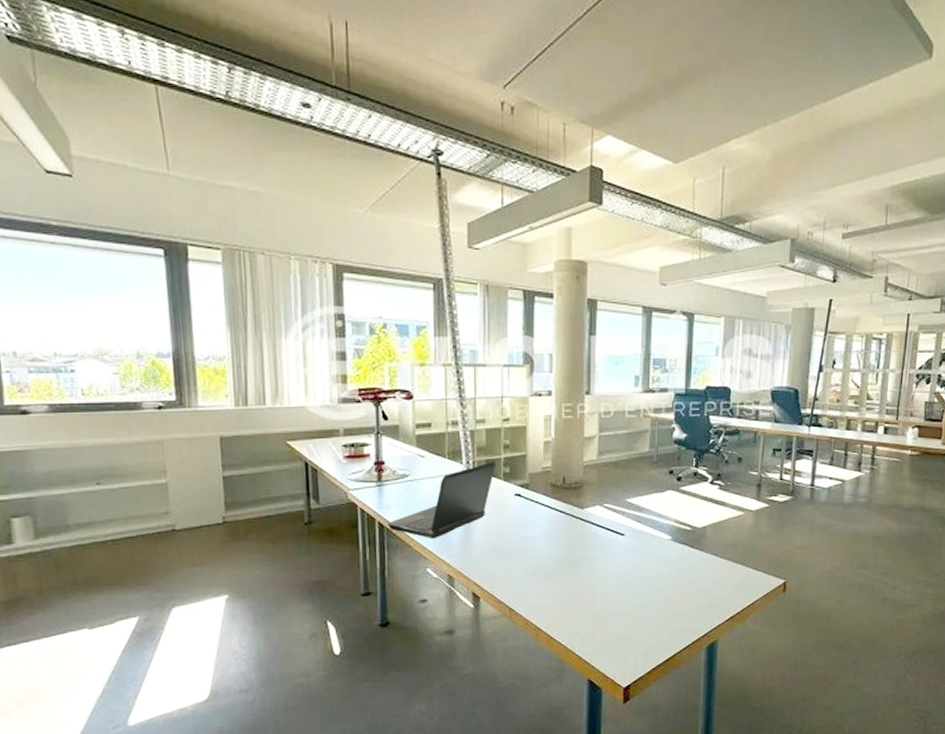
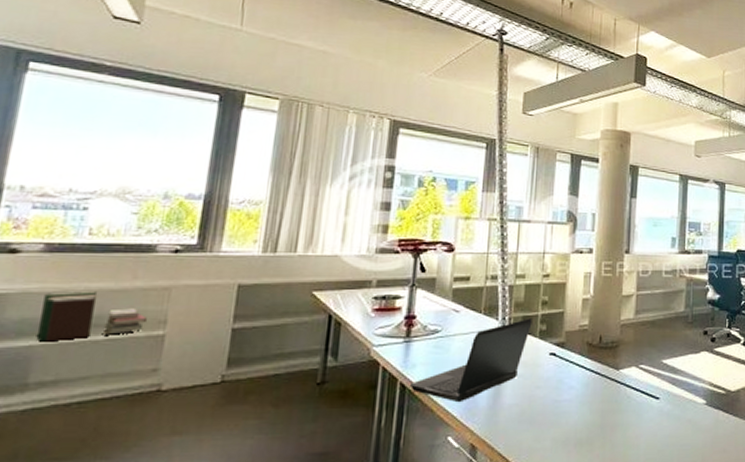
books: none [61,445,107,491] -> present [36,290,98,342]
books: none [116,460,149,484] -> present [103,308,147,335]

